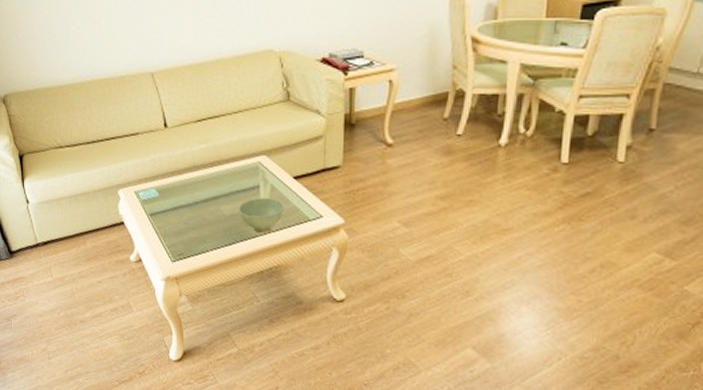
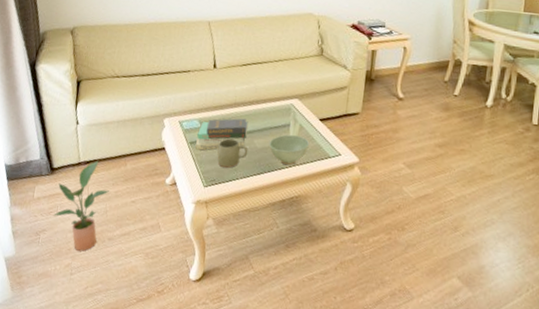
potted plant: none [20,241,72,335] -> present [53,161,109,252]
books: none [157,182,212,222] -> present [195,118,248,151]
mug: none [182,207,215,240] -> present [217,138,248,168]

